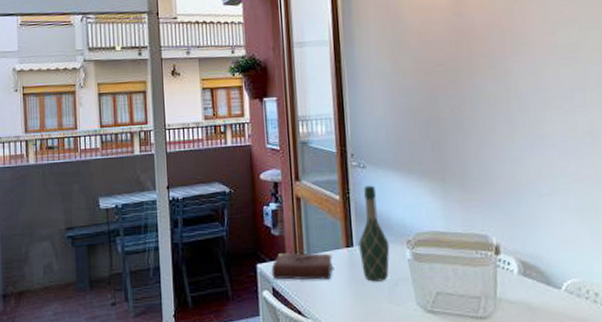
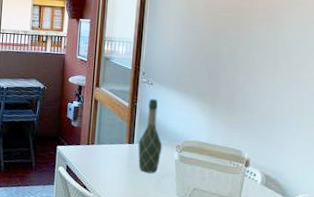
book: present [271,253,333,280] -> none [67,141,116,166]

